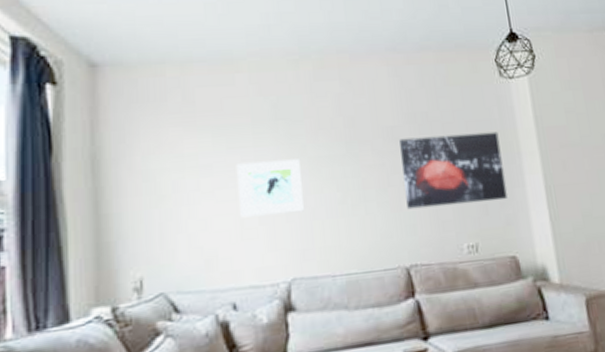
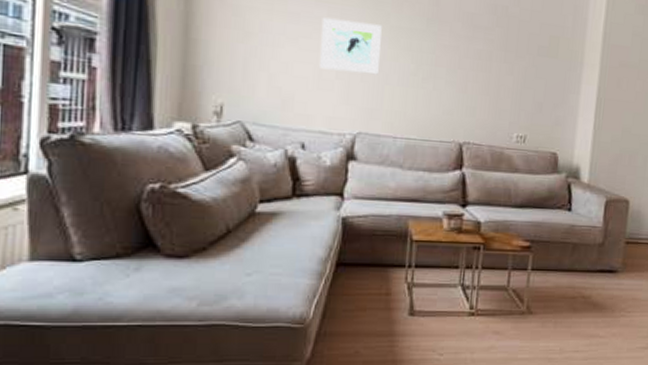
wall art: present [399,131,507,210] -> none [471,26,568,103]

